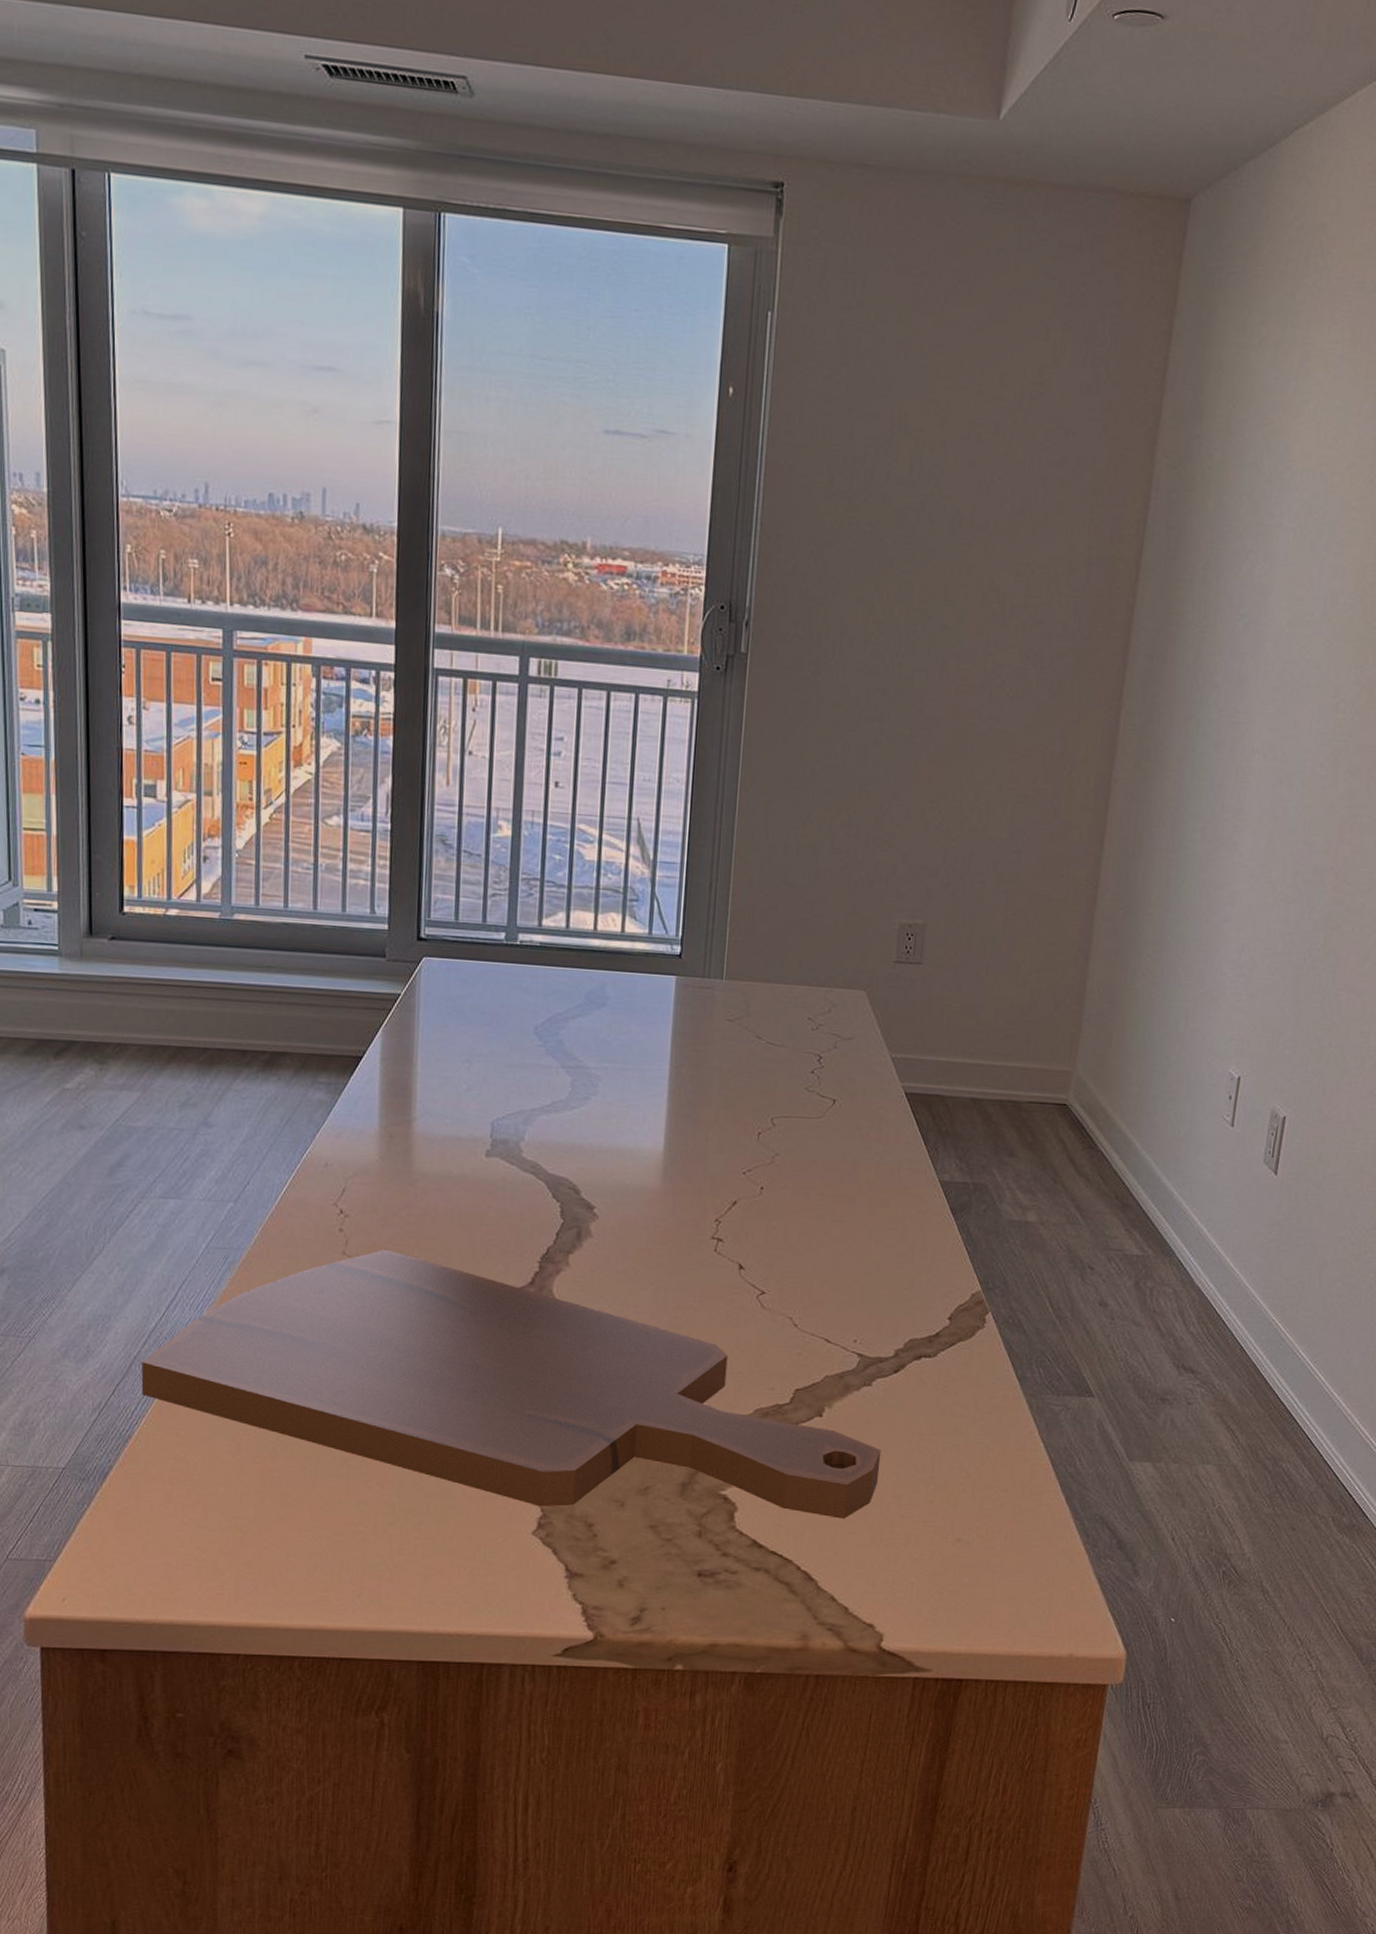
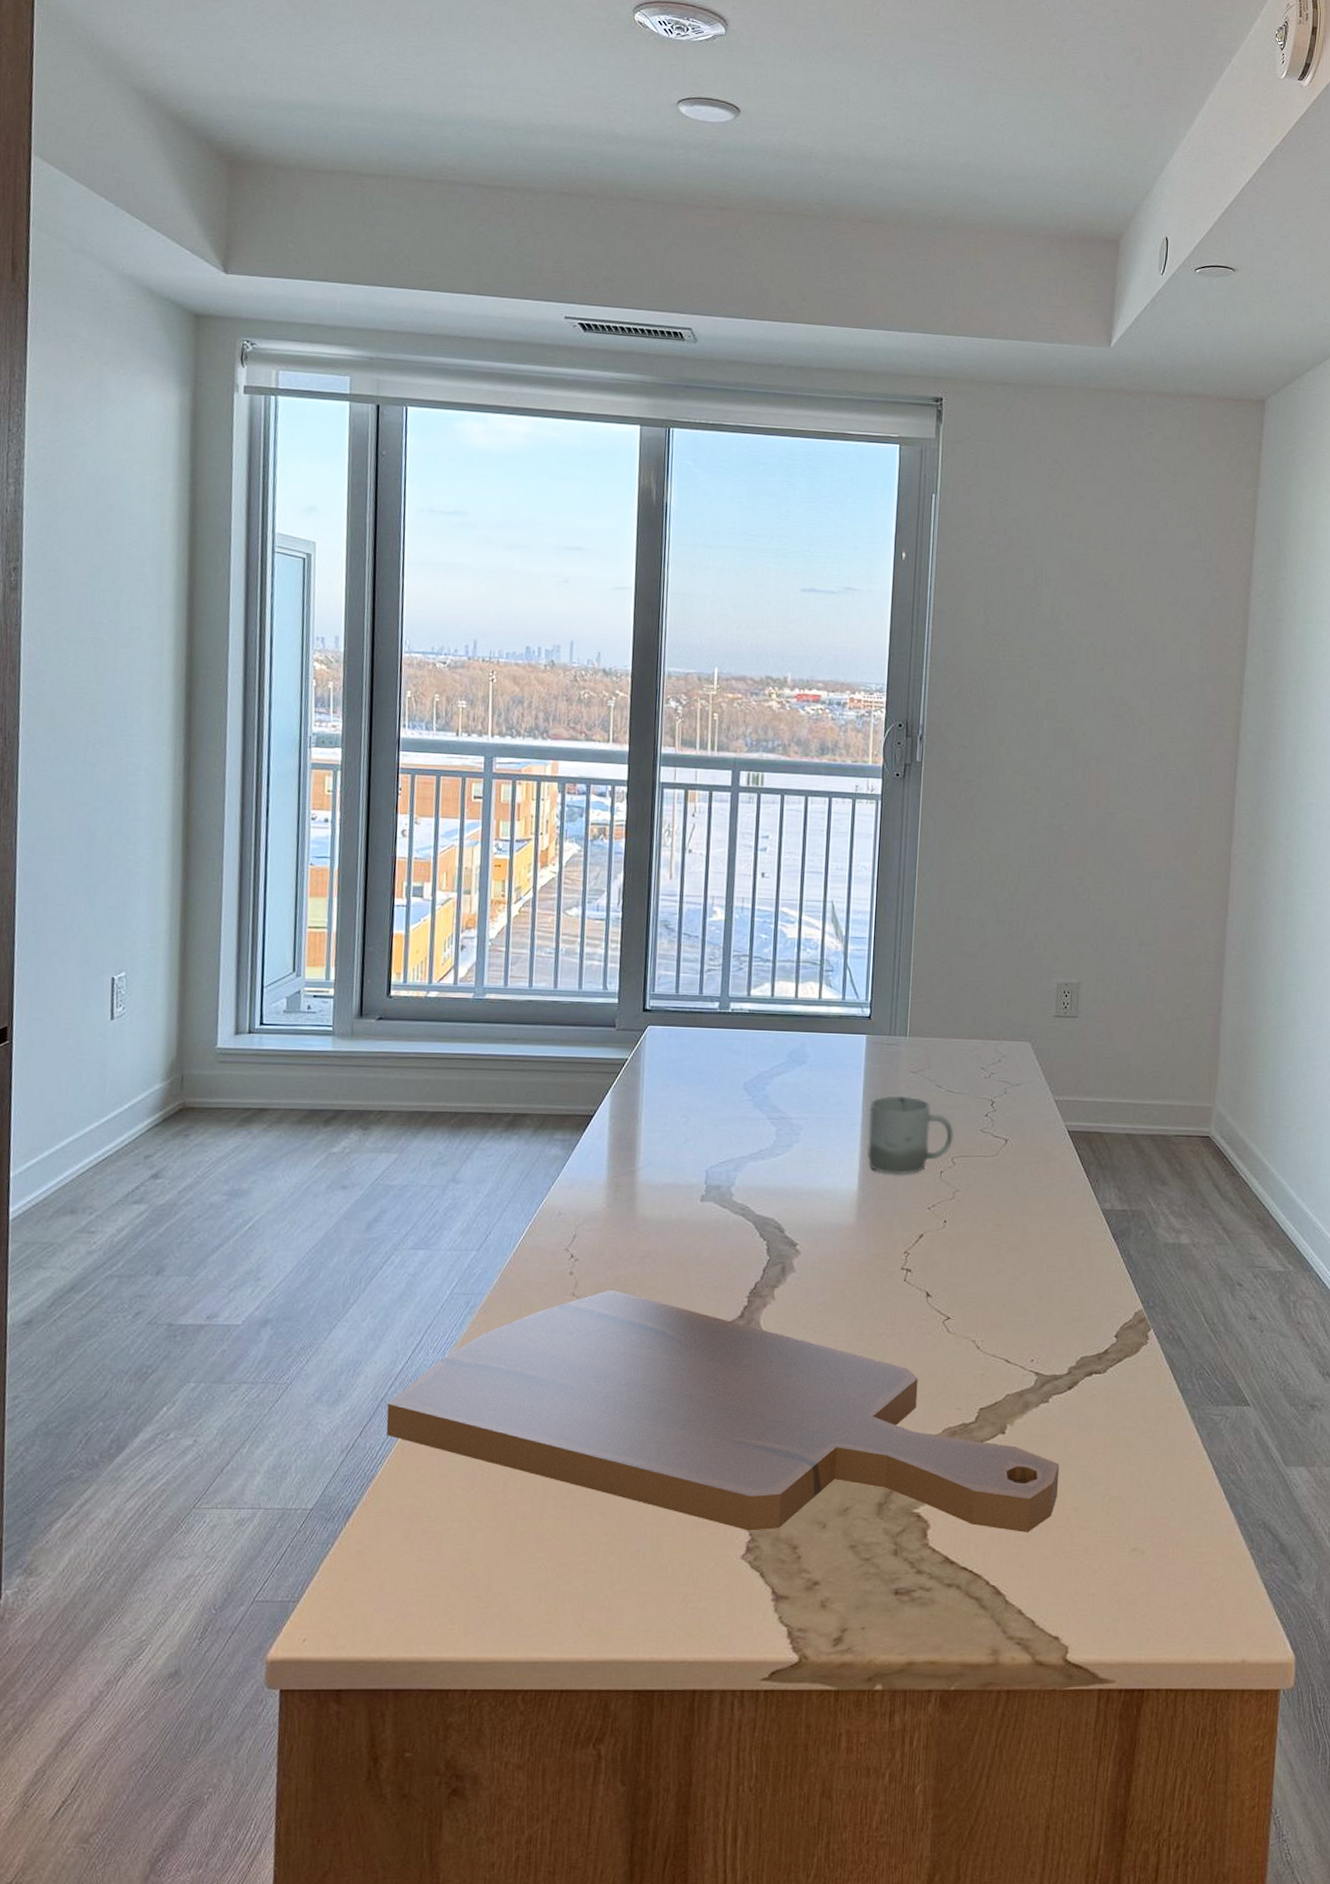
cup: none [675,1045,774,1135] -> present [867,1095,954,1175]

